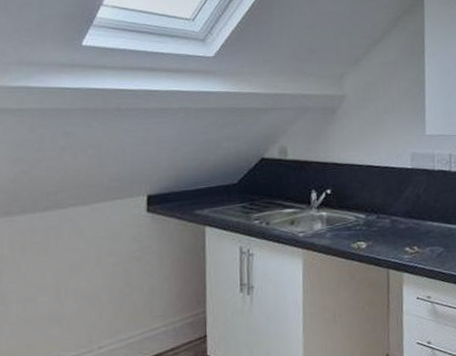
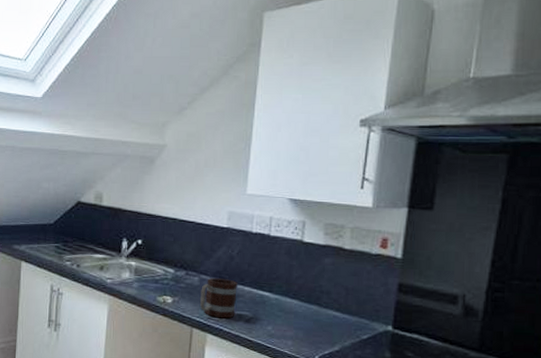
mug: none [393,217,428,256] -> present [200,278,238,319]

